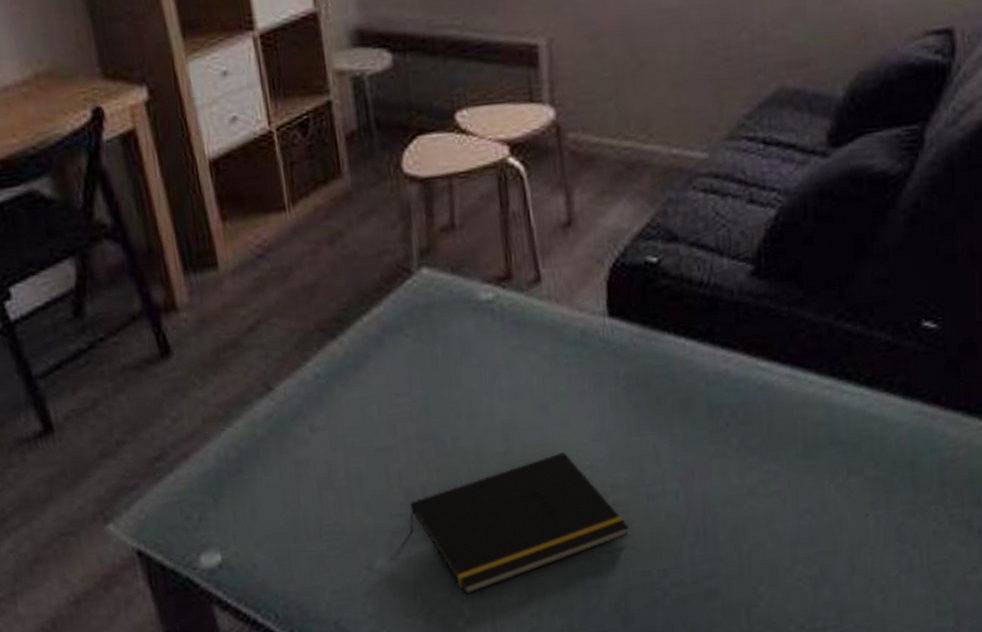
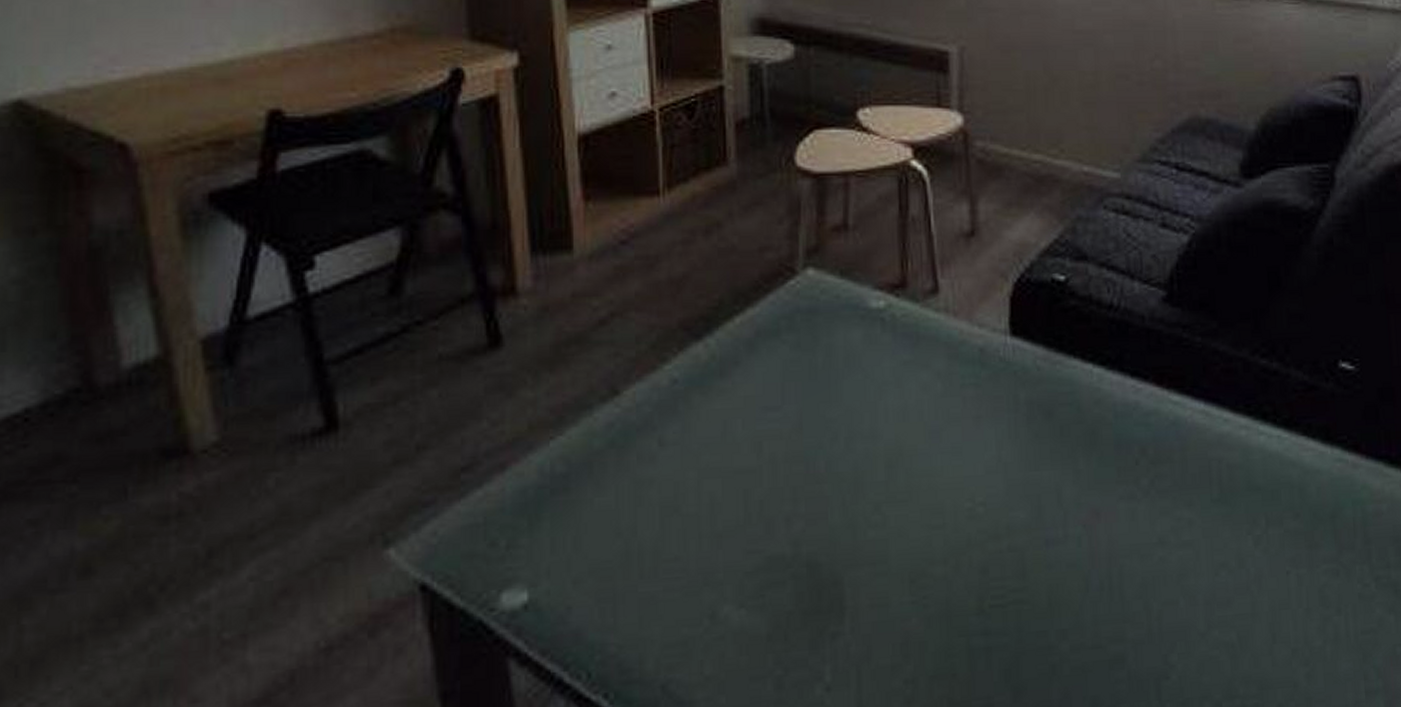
notepad: present [409,452,629,594] -> none [766,485,1024,653]

